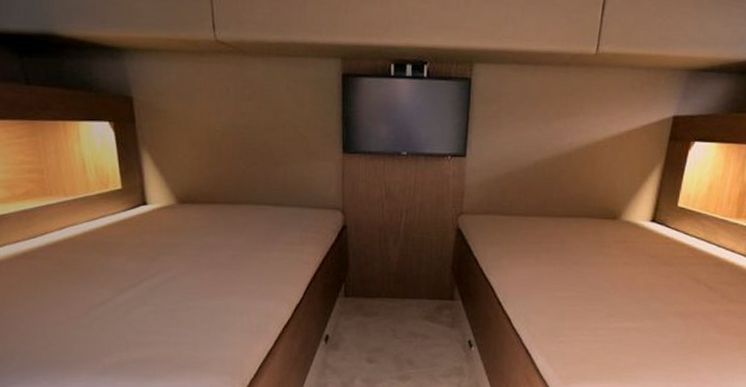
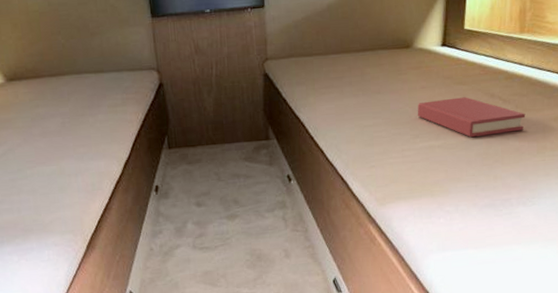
hardback book: none [615,279,731,324] -> present [417,97,526,138]

